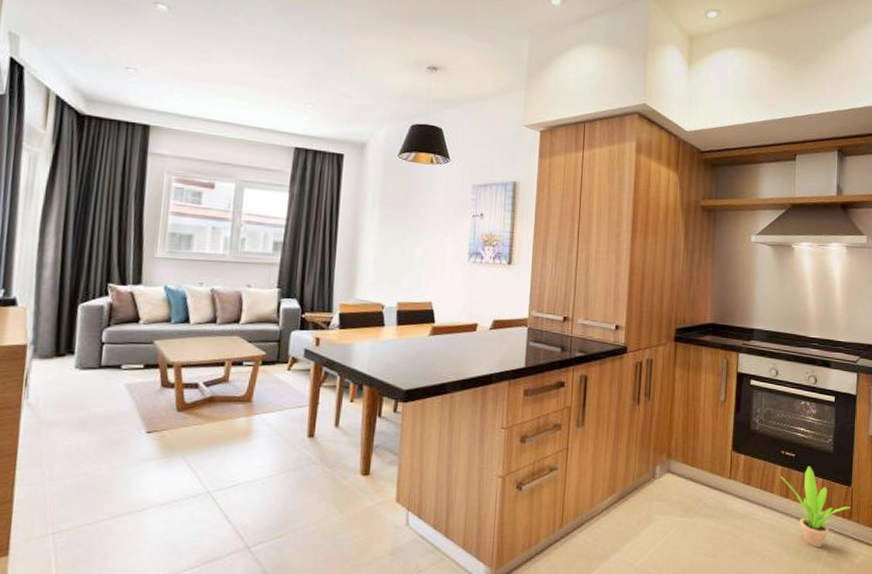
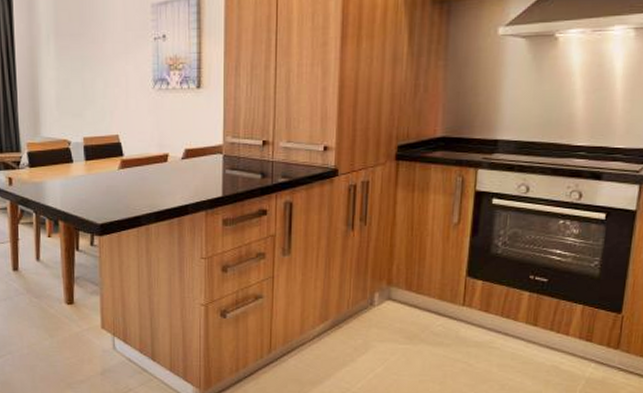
potted plant: present [780,466,850,548] -> none [527,291,618,378]

